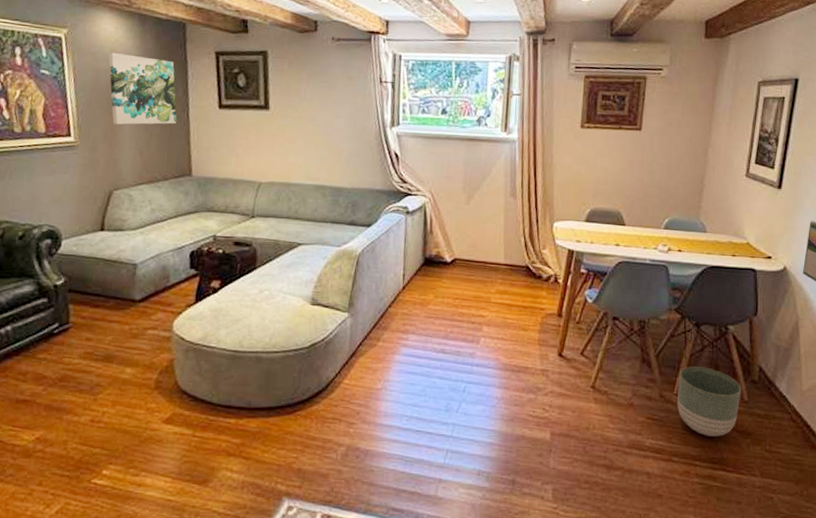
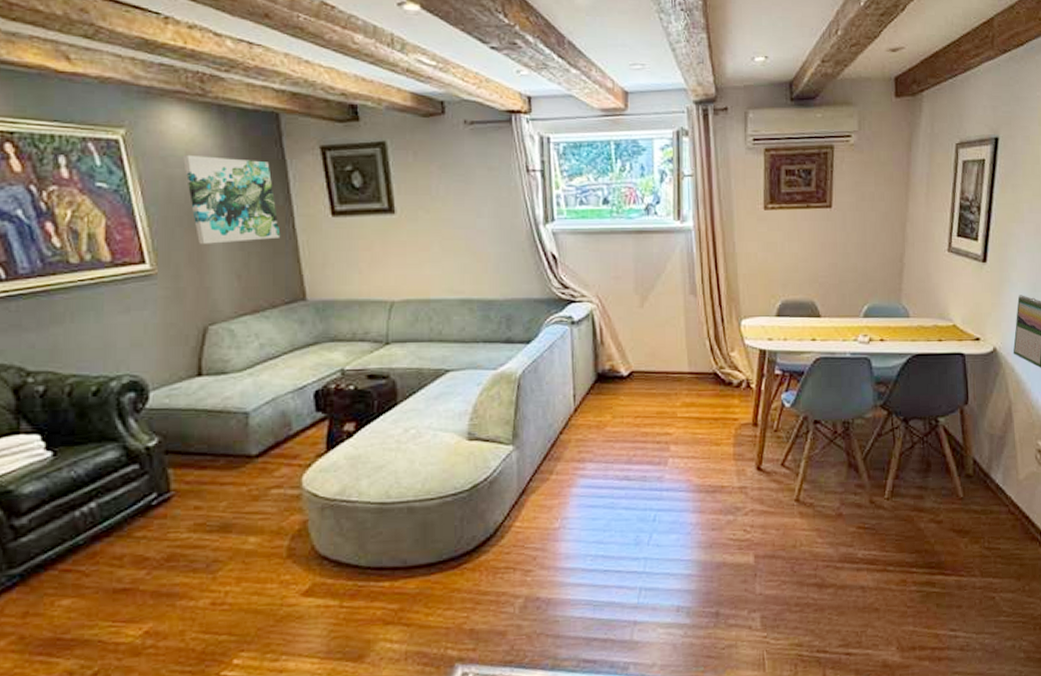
planter: present [677,366,742,437] -> none [889,465,956,540]

